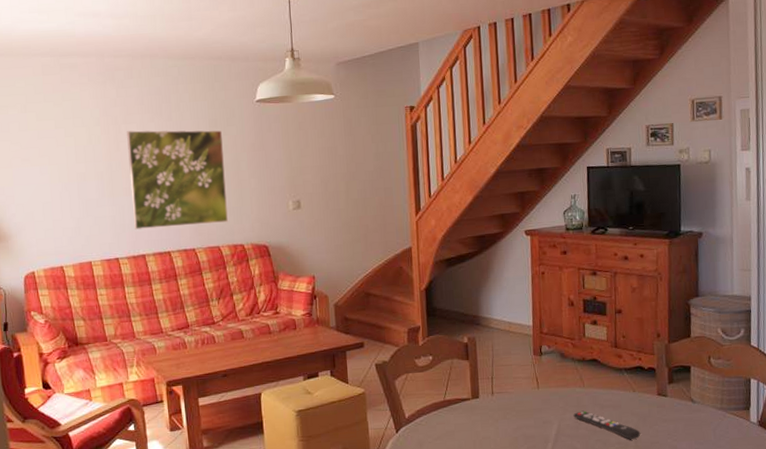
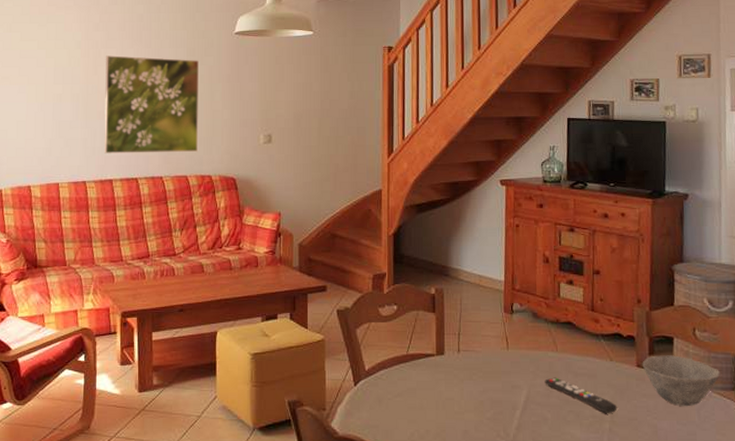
bowl: none [662,382,734,428] -> present [642,355,721,407]

